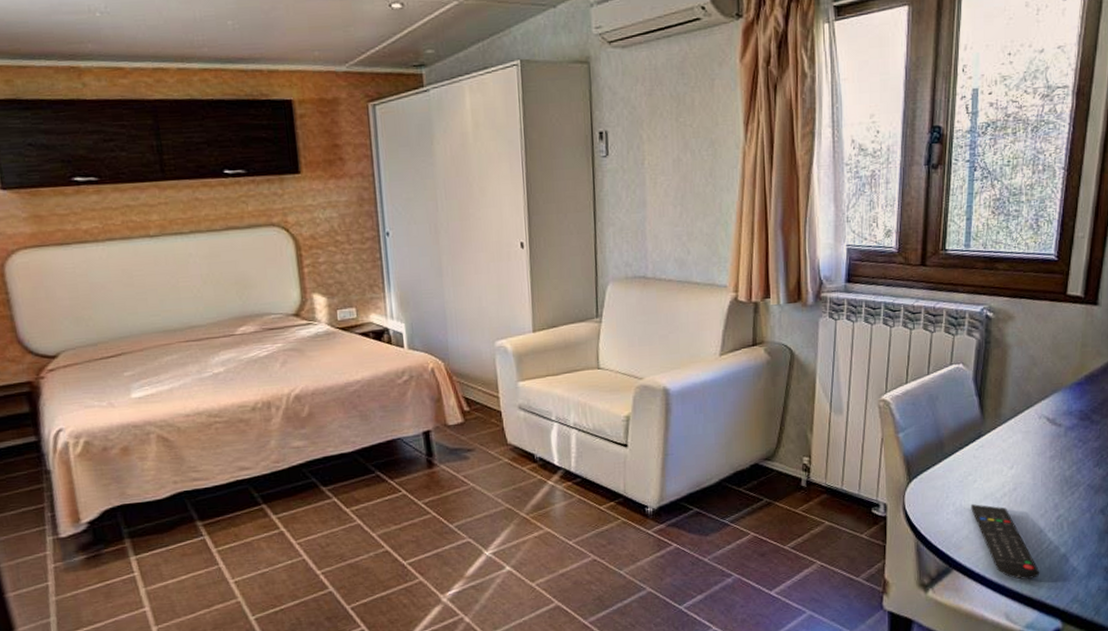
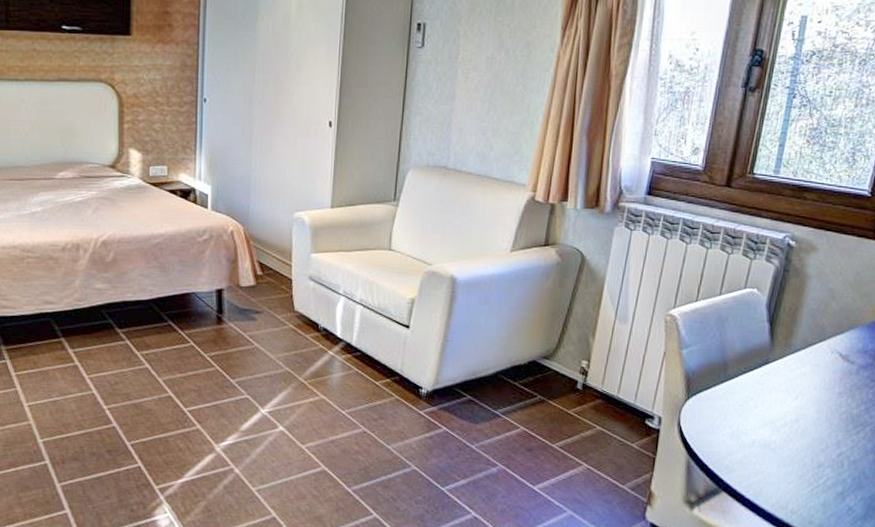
remote control: present [971,504,1040,580] -> none [748,430,813,513]

